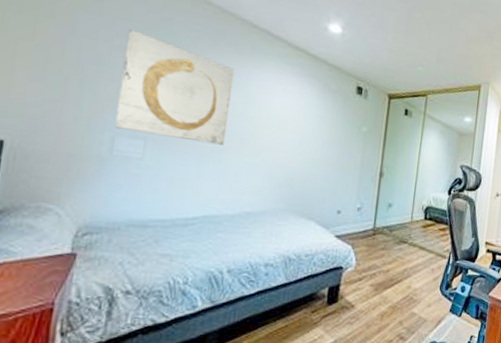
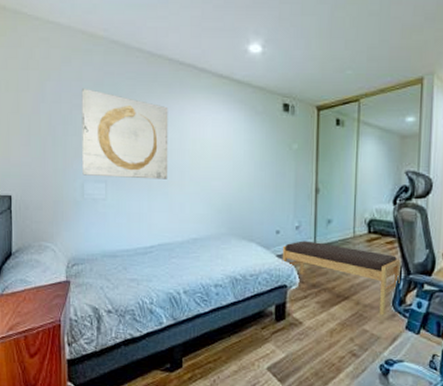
bench: none [340,222,451,299] -> present [282,241,401,316]

